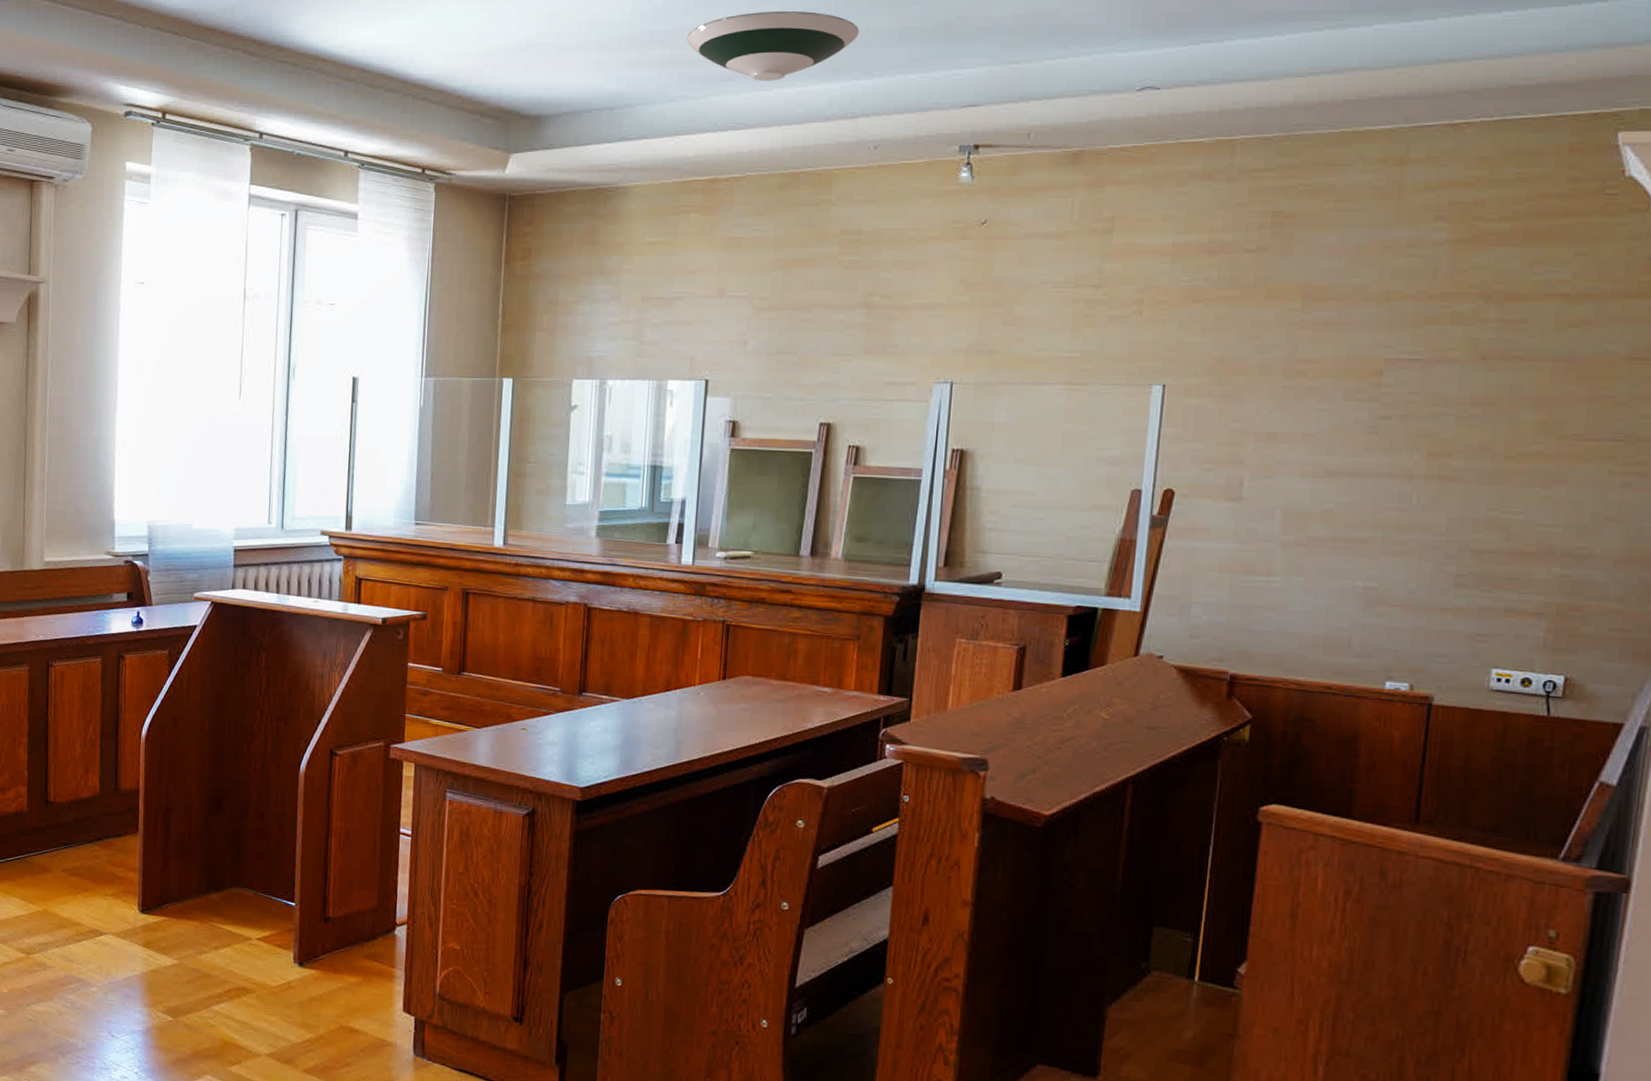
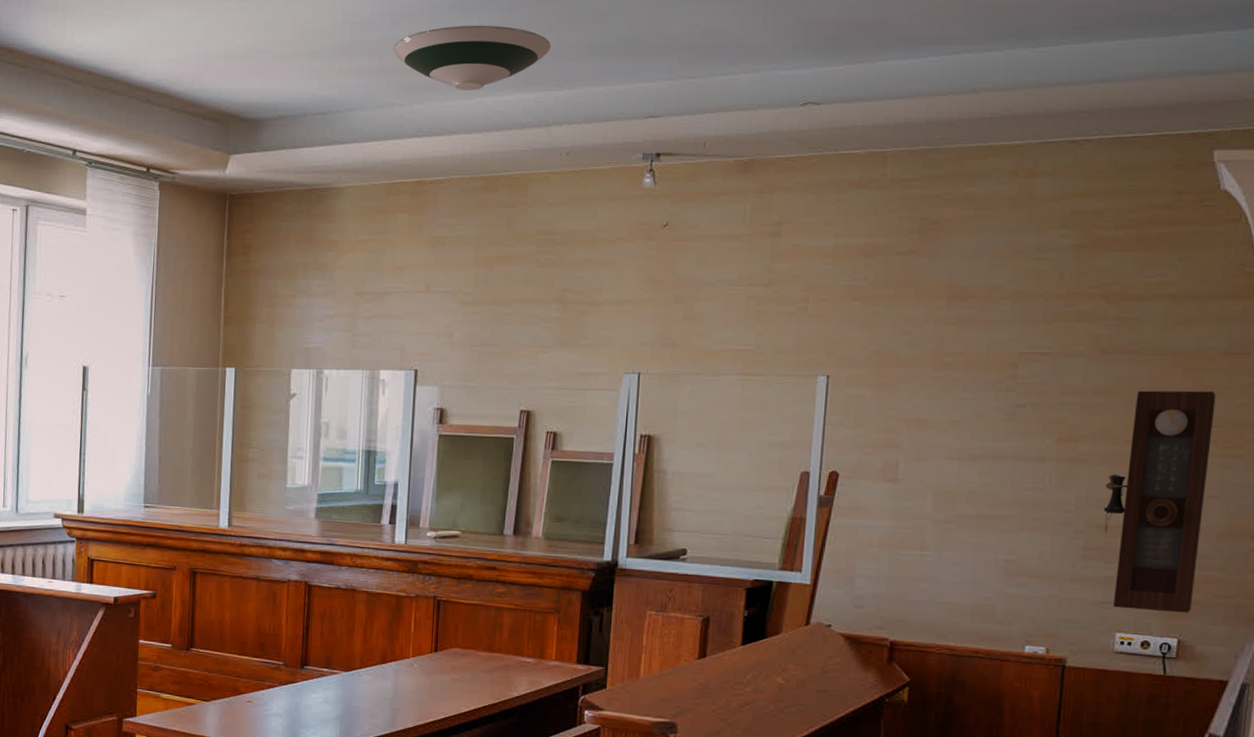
pendulum clock: none [1479,400,1615,648] -> present [1103,390,1216,613]

